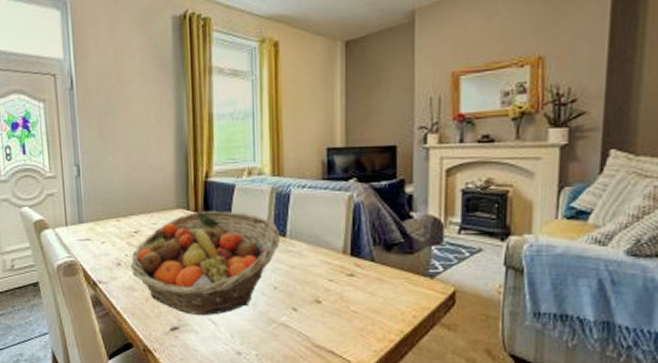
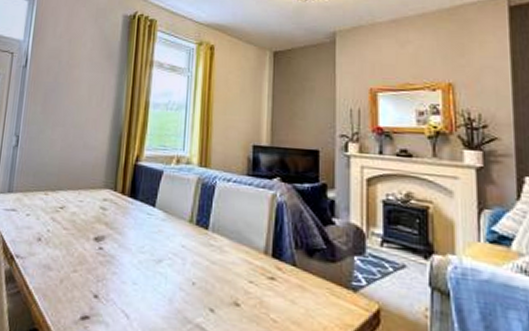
fruit basket: present [130,210,279,315] -> none [50,193,202,307]

